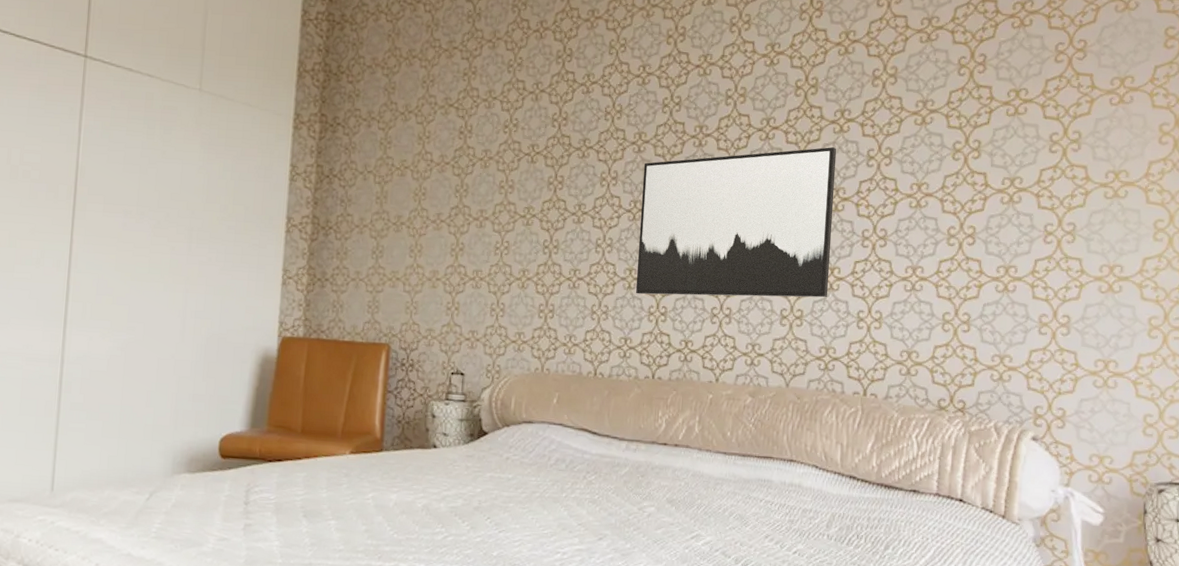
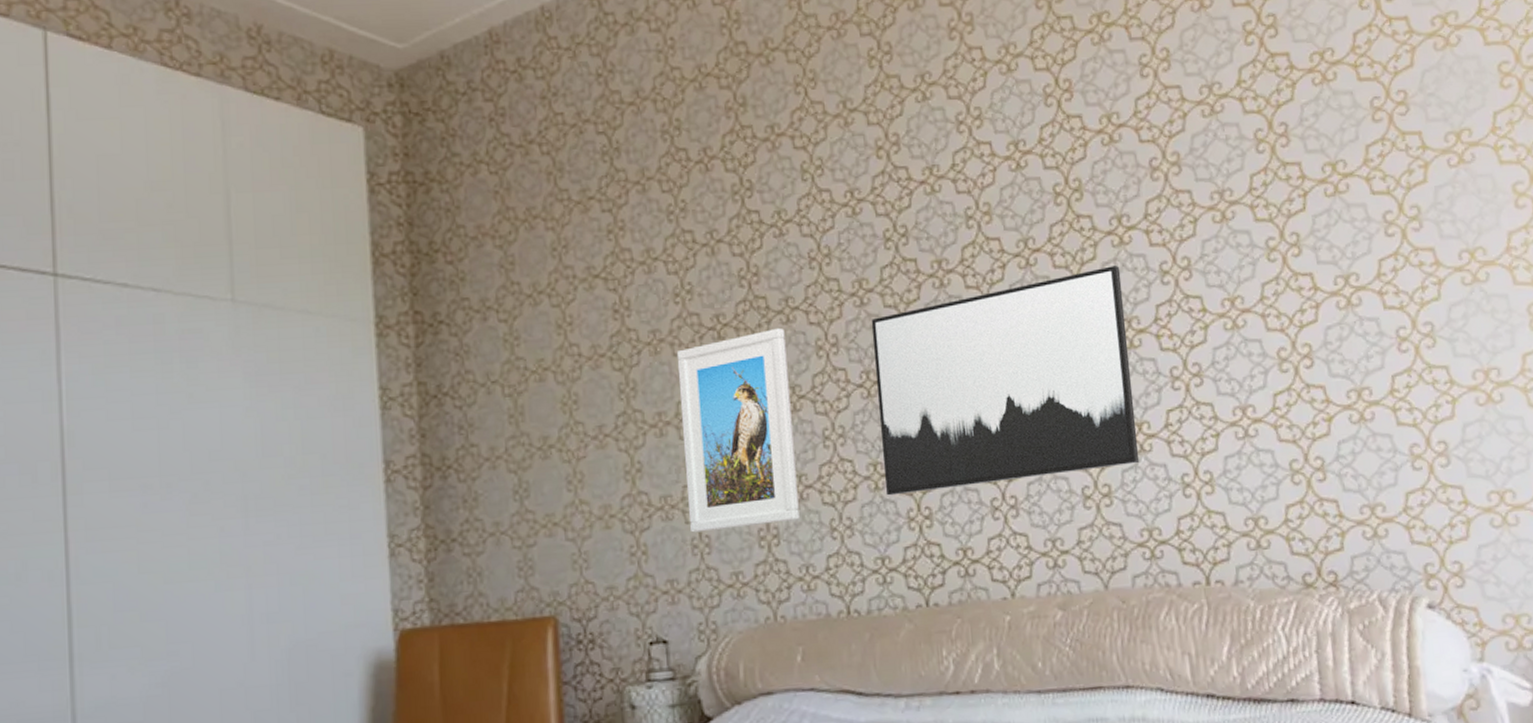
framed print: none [492,160,580,302] -> present [676,327,800,533]

